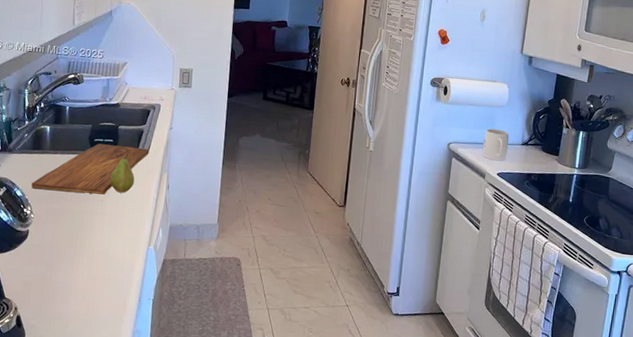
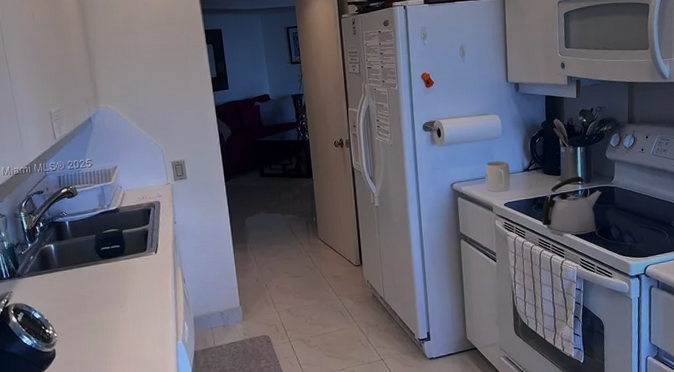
cutting board: present [31,144,150,195] -> none [48,247,158,308]
fruit: present [110,154,135,193] -> none [124,256,150,296]
kettle: none [532,159,597,220] -> present [541,176,602,236]

